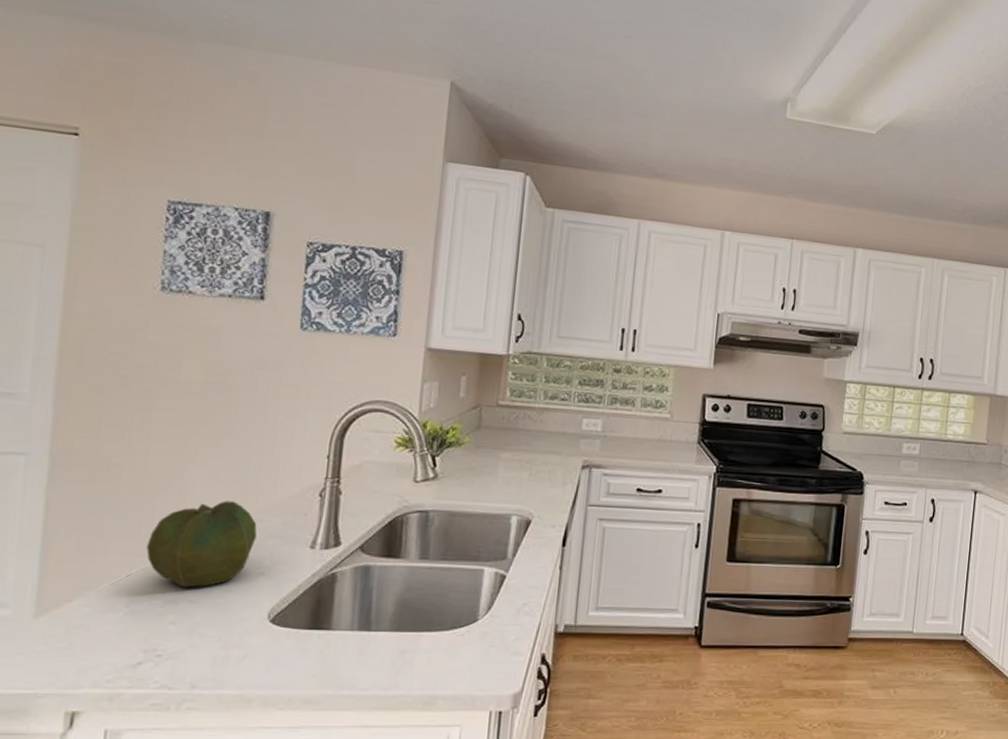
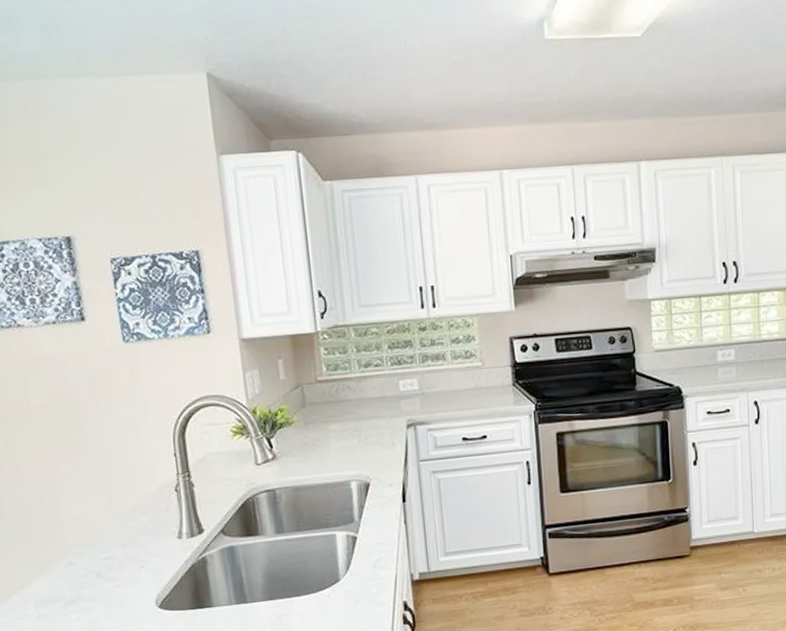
cabbage: present [146,500,257,588] -> none [39,507,130,589]

